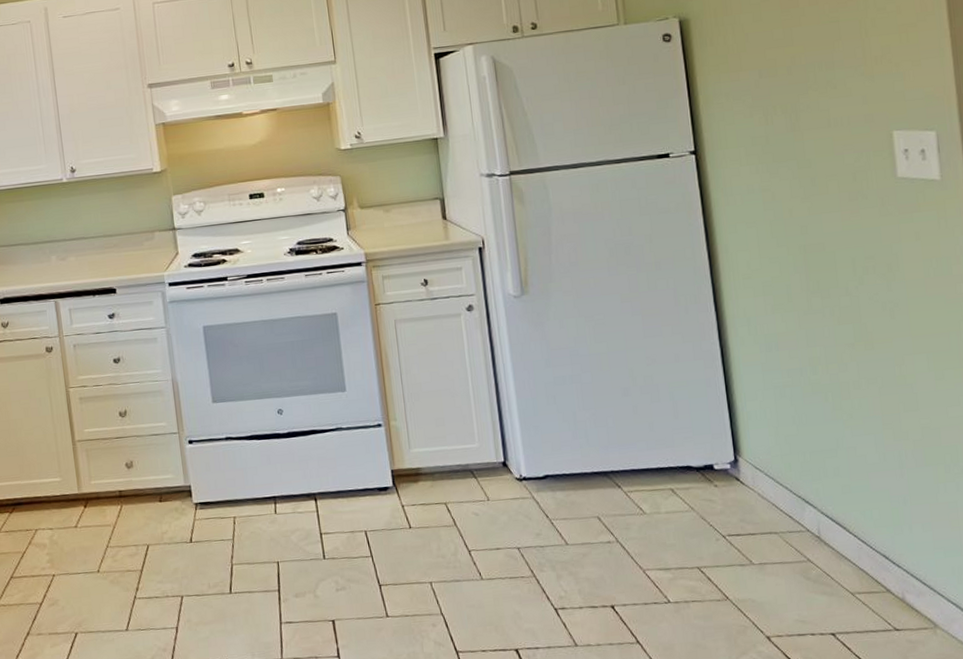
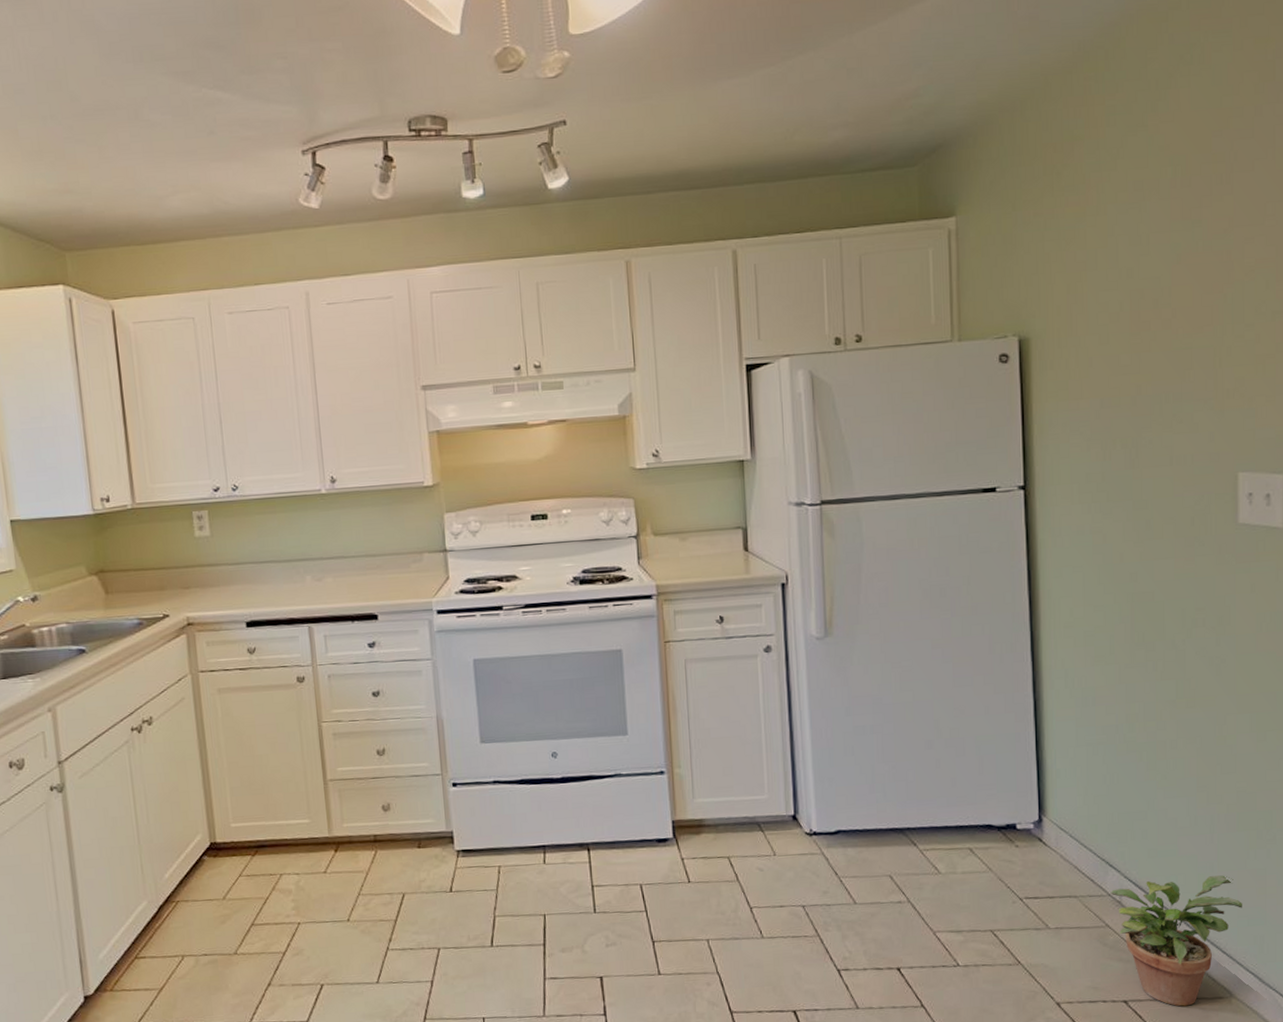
potted plant: none [809,508,938,638] -> present [1110,875,1242,1007]

